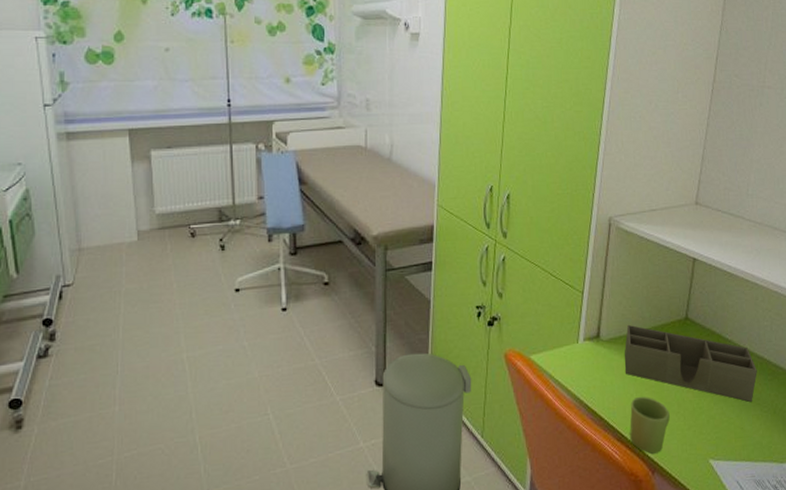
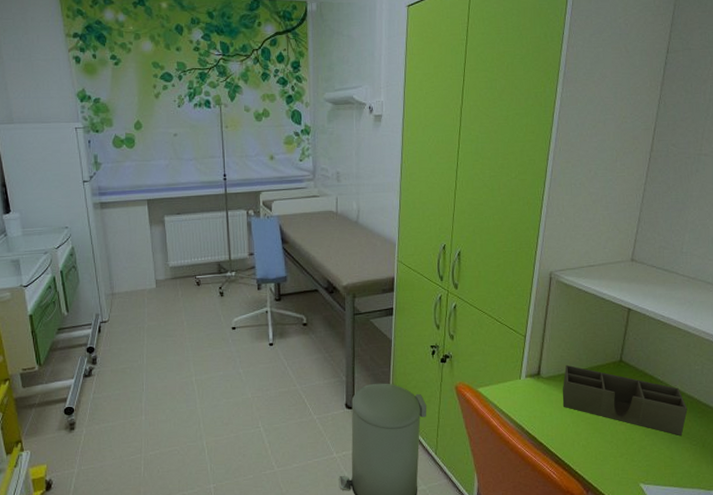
mug: present [629,396,670,454] -> none [566,426,604,476]

